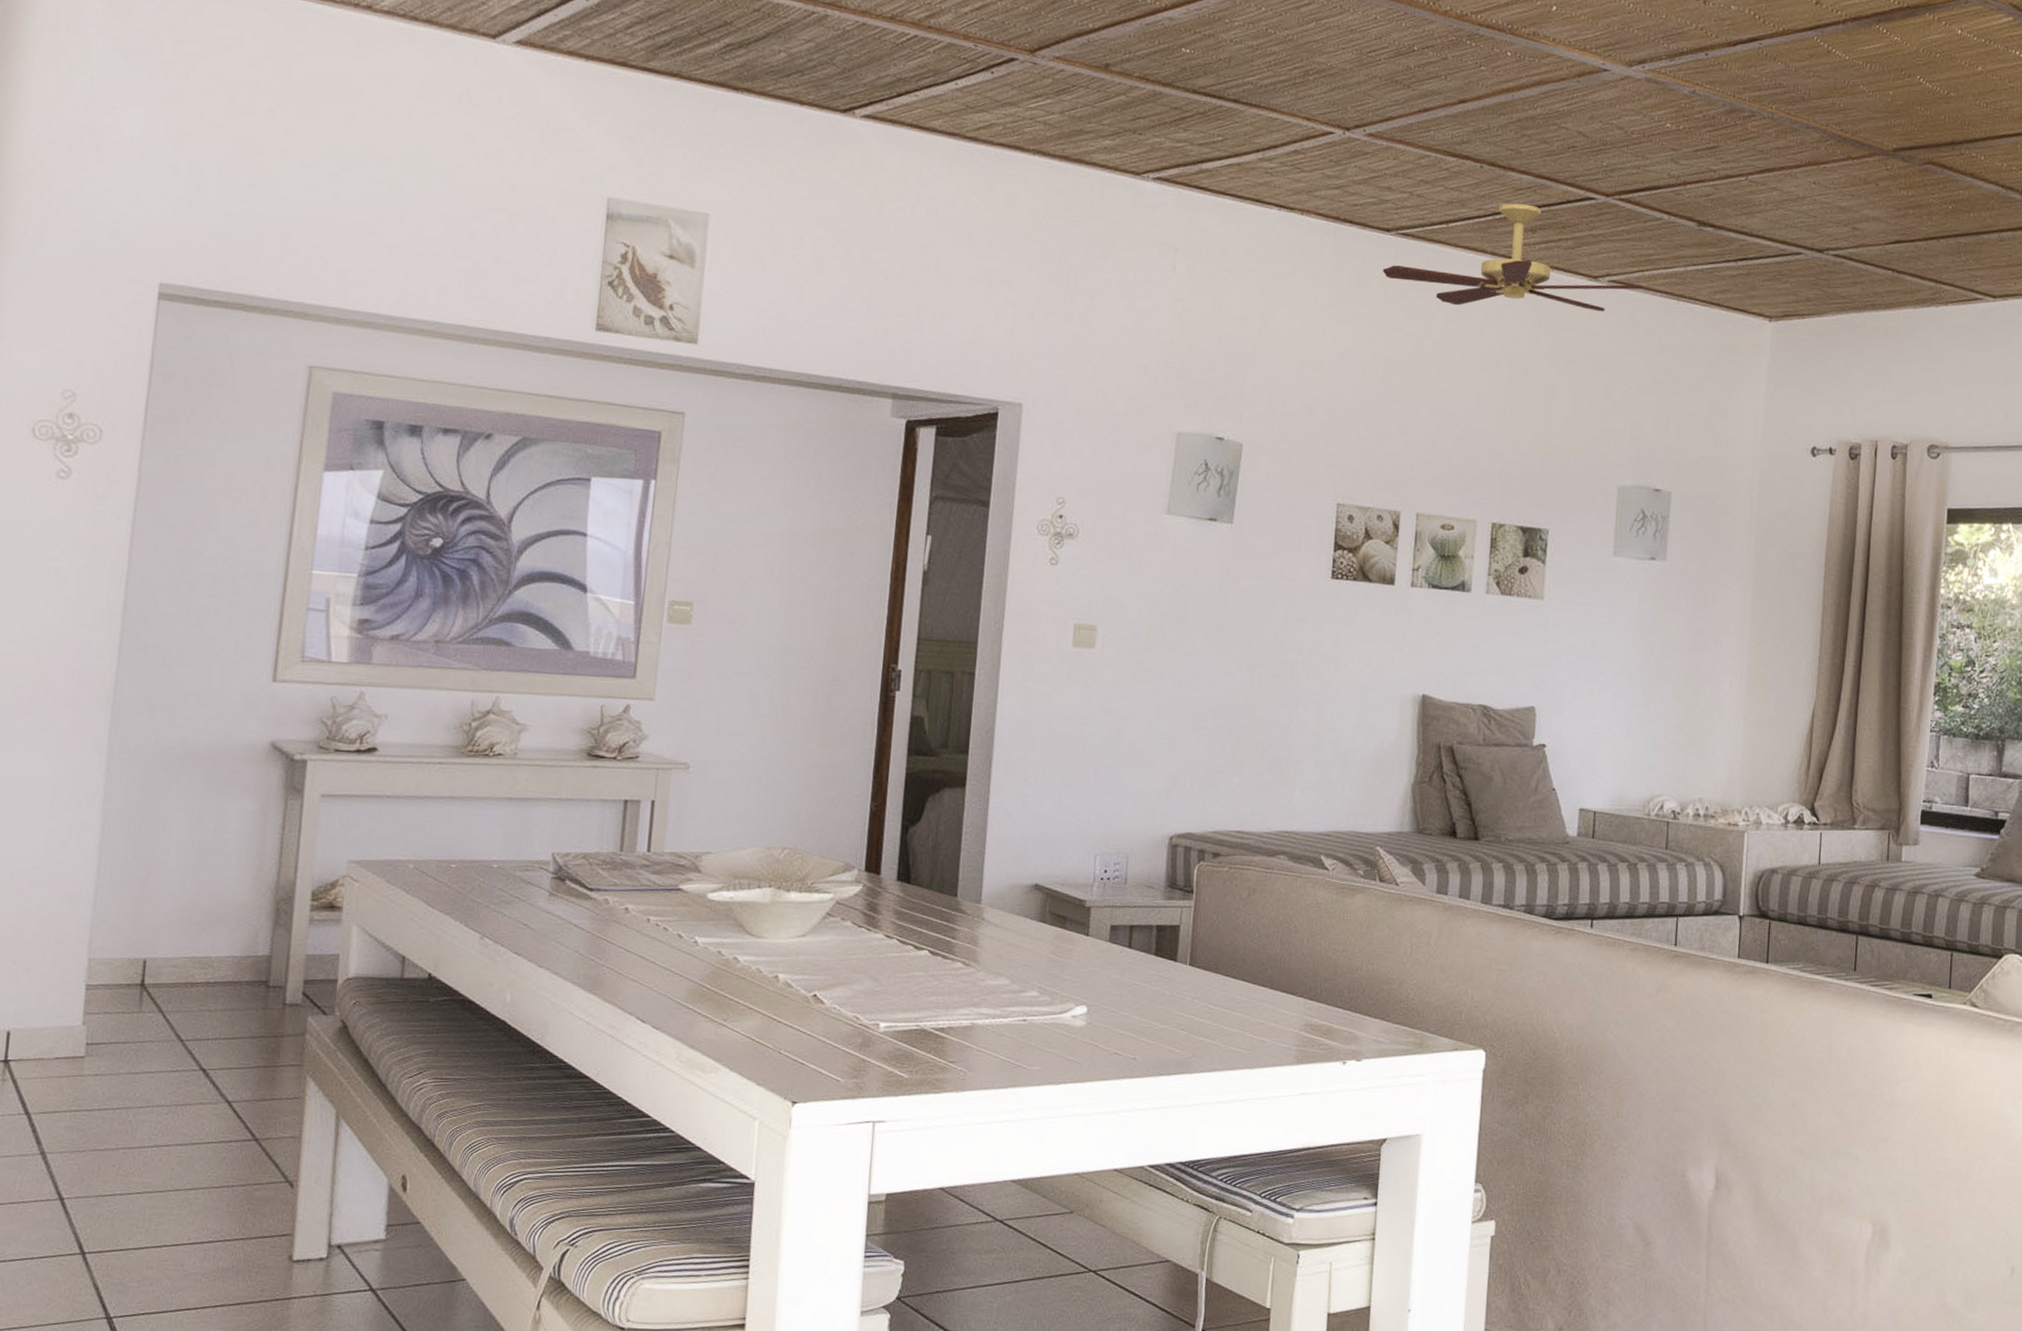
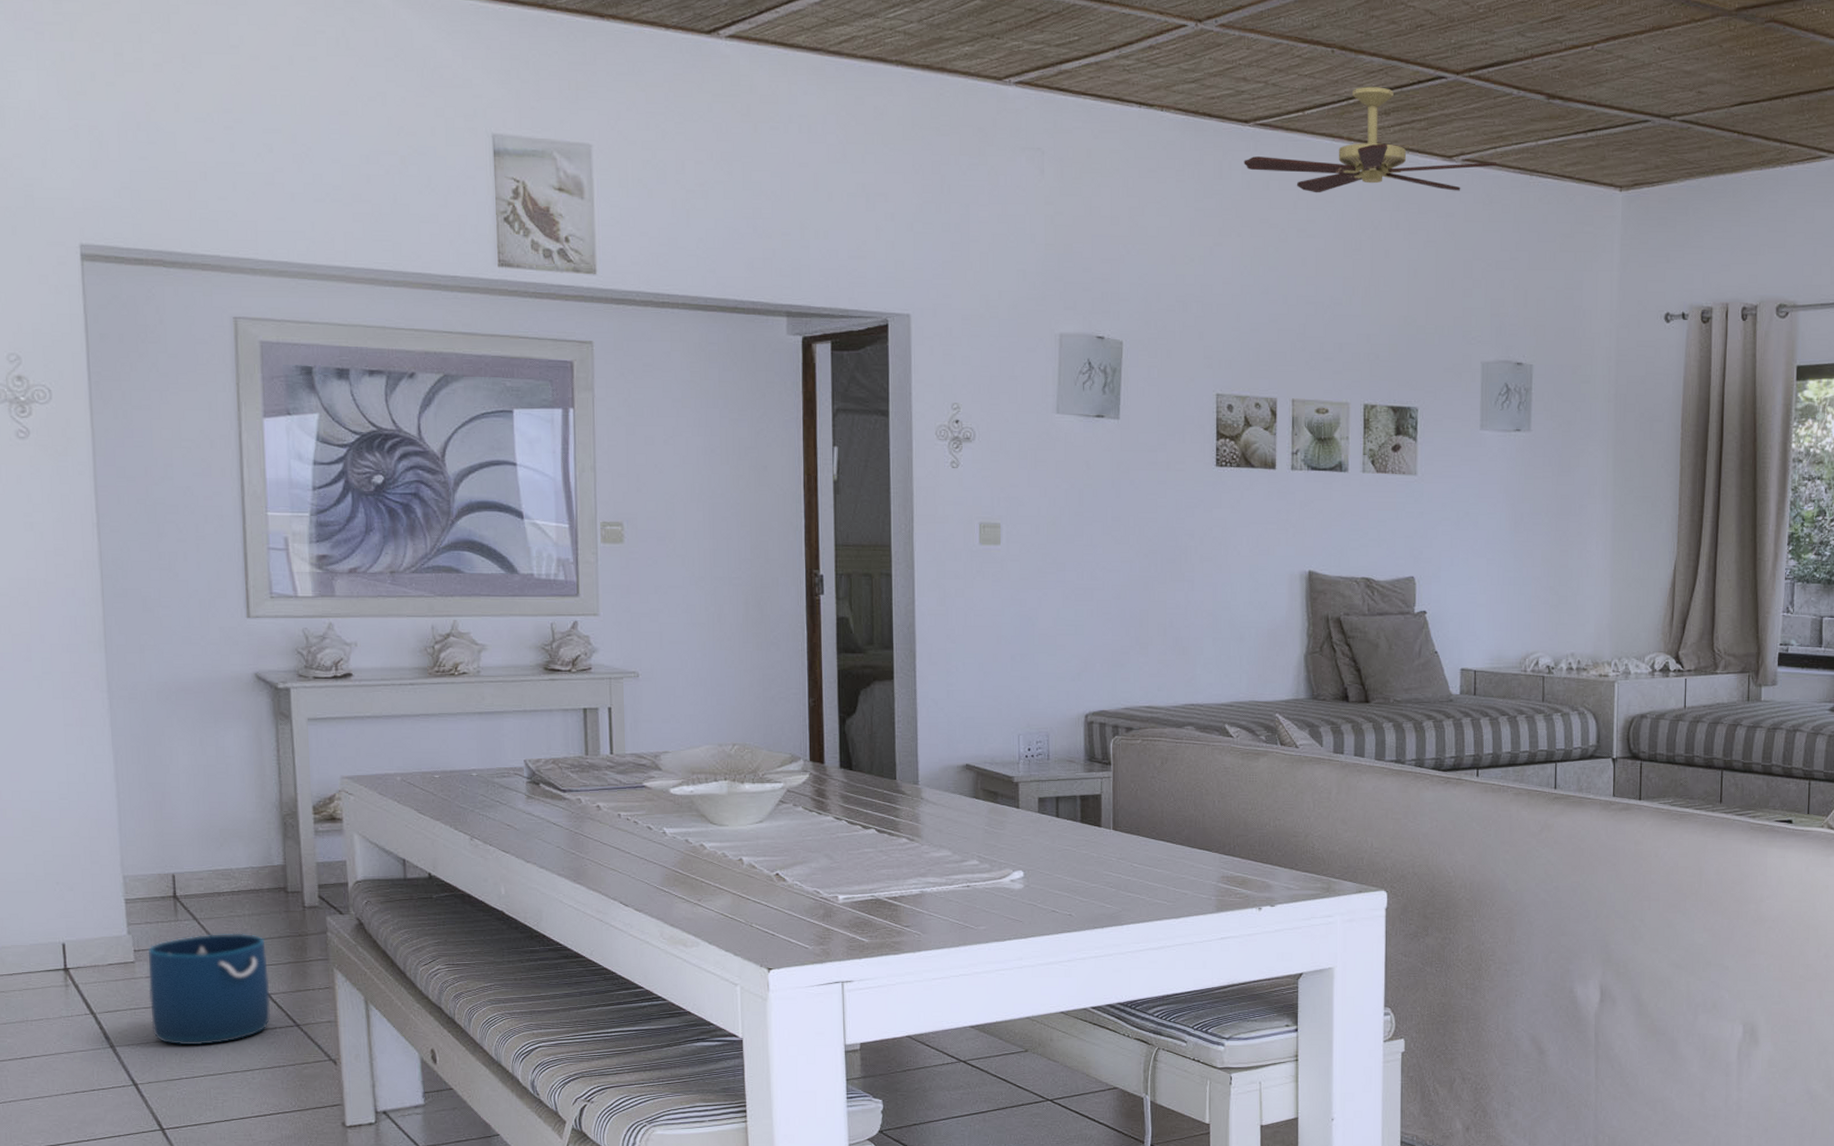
bucket: none [91,1029,235,1157] -> present [148,933,271,1046]

